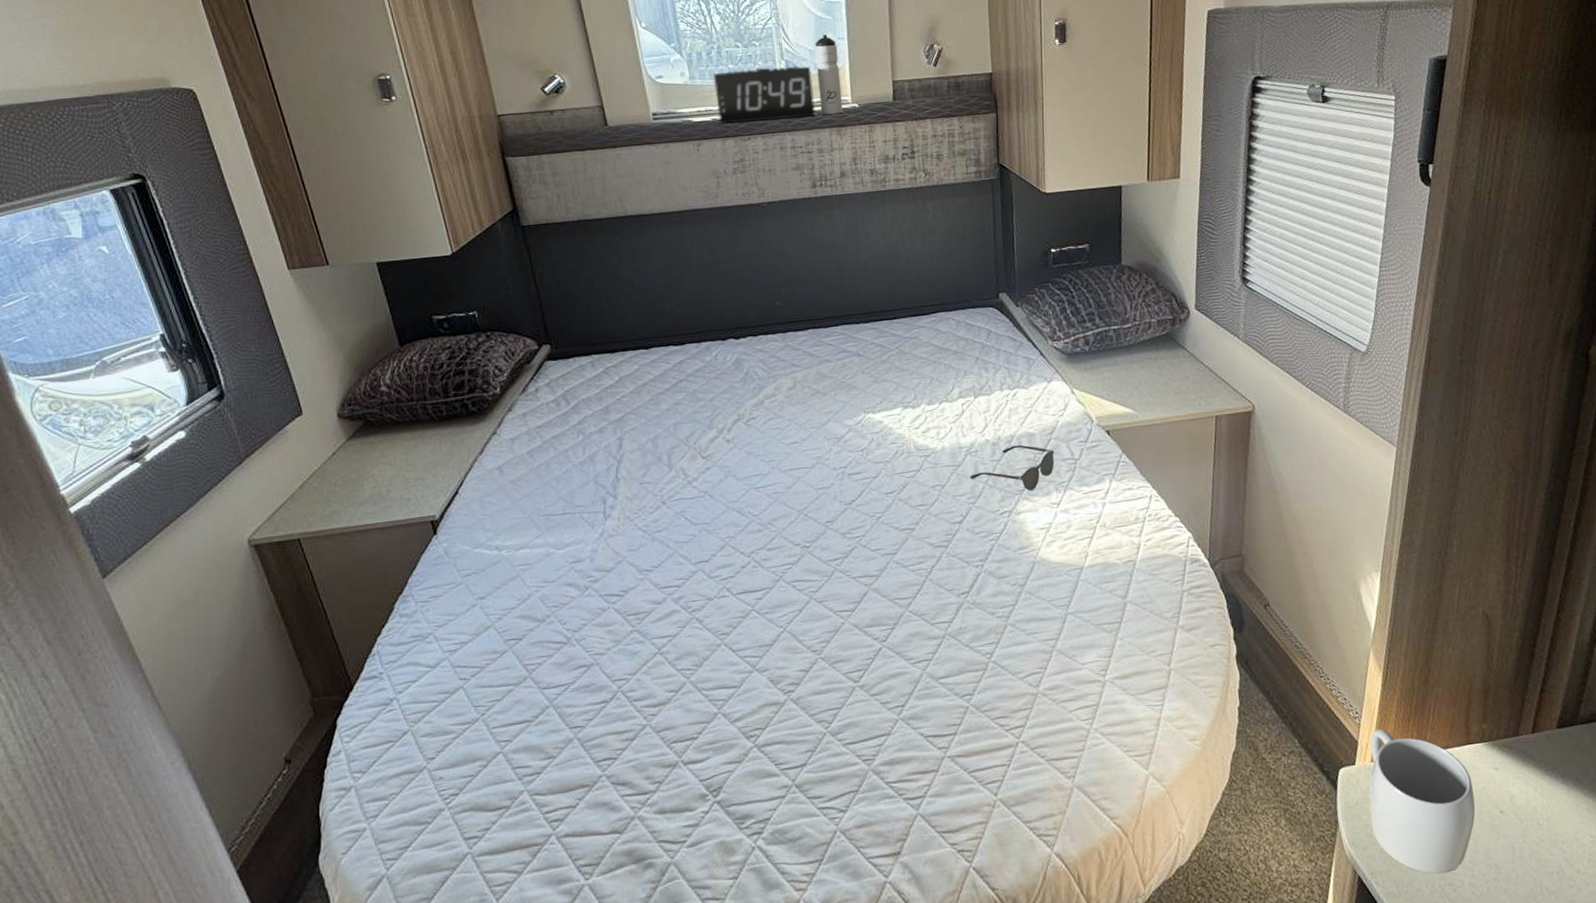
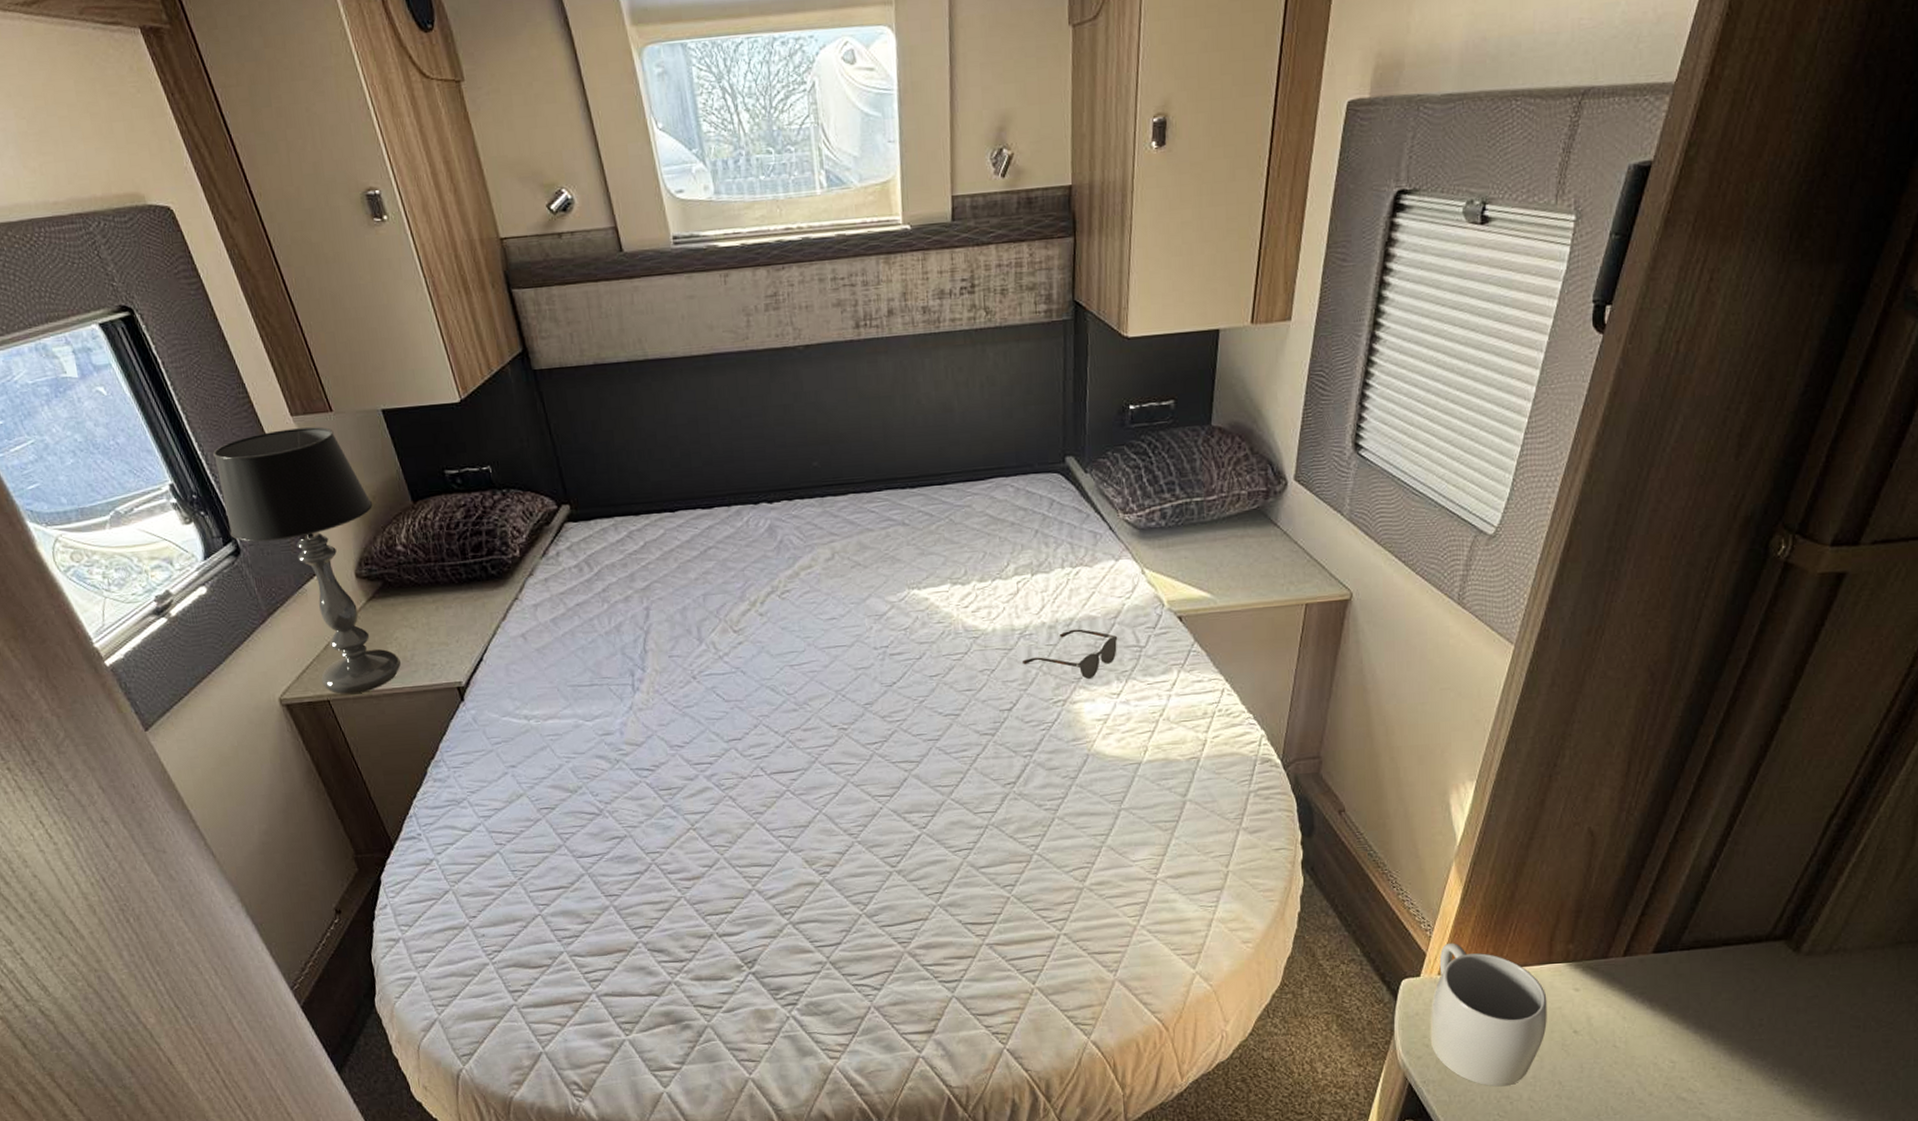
table lamp: none [208,279,377,533] -> present [213,426,402,695]
alarm clock: present [713,66,816,124] -> none [742,177,861,250]
water bottle: present [815,35,844,115] -> none [860,137,893,239]

